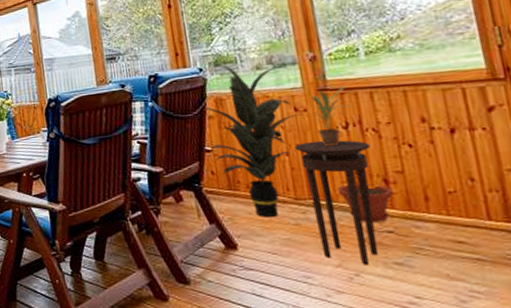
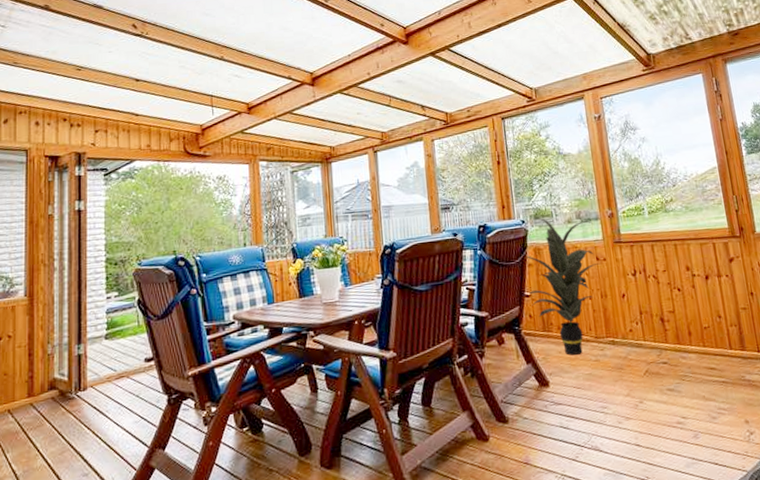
stool: present [294,140,379,265] -> none [596,285,657,393]
potted plant: present [311,85,353,147] -> none [609,238,640,291]
plant pot: present [338,183,394,222] -> none [628,322,667,355]

